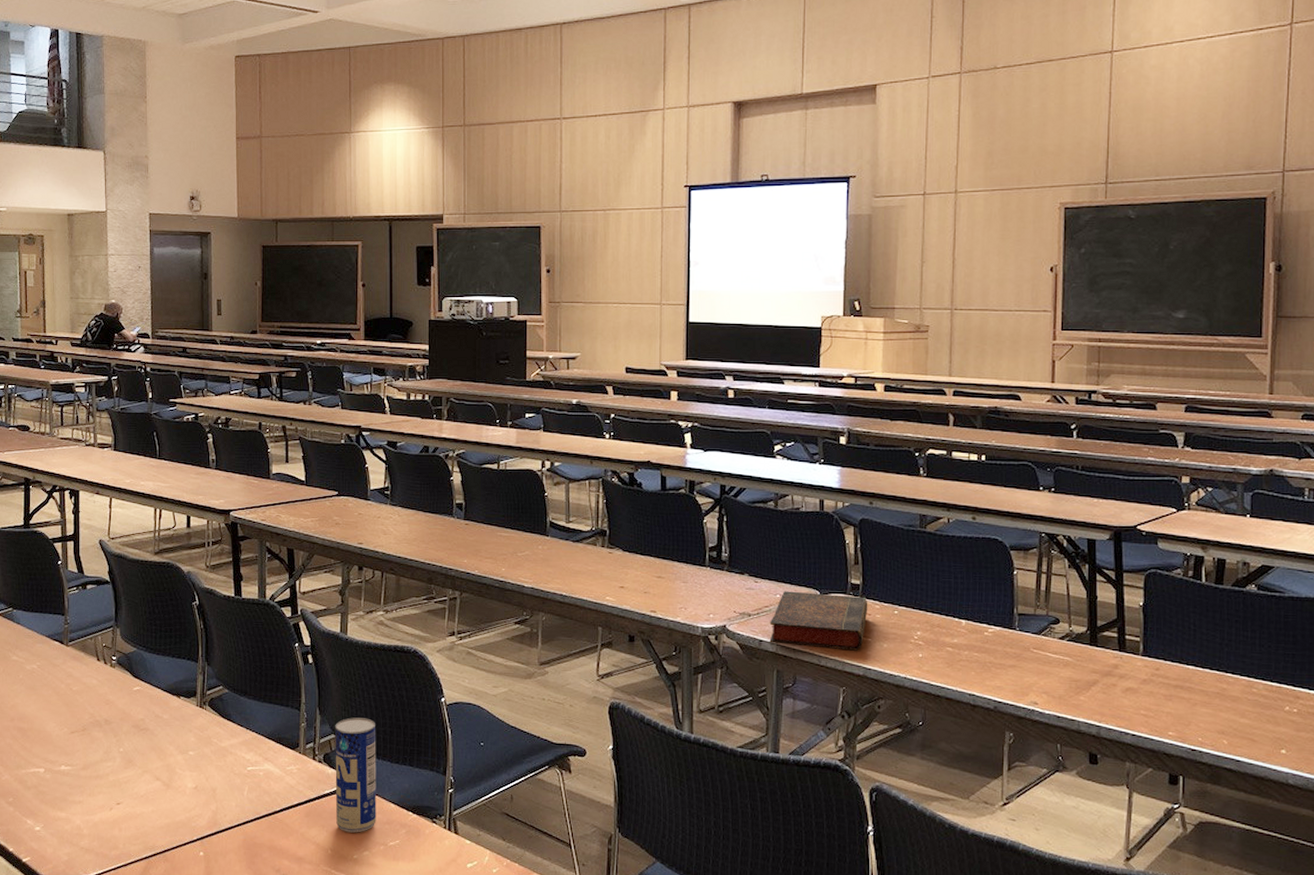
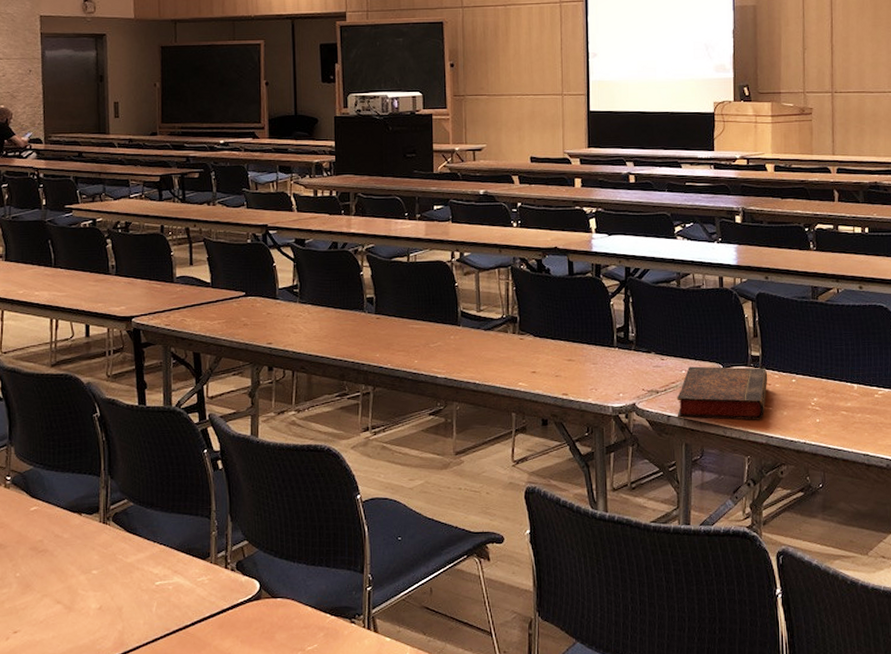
beverage can: present [335,717,376,833] -> none [247,521,293,641]

